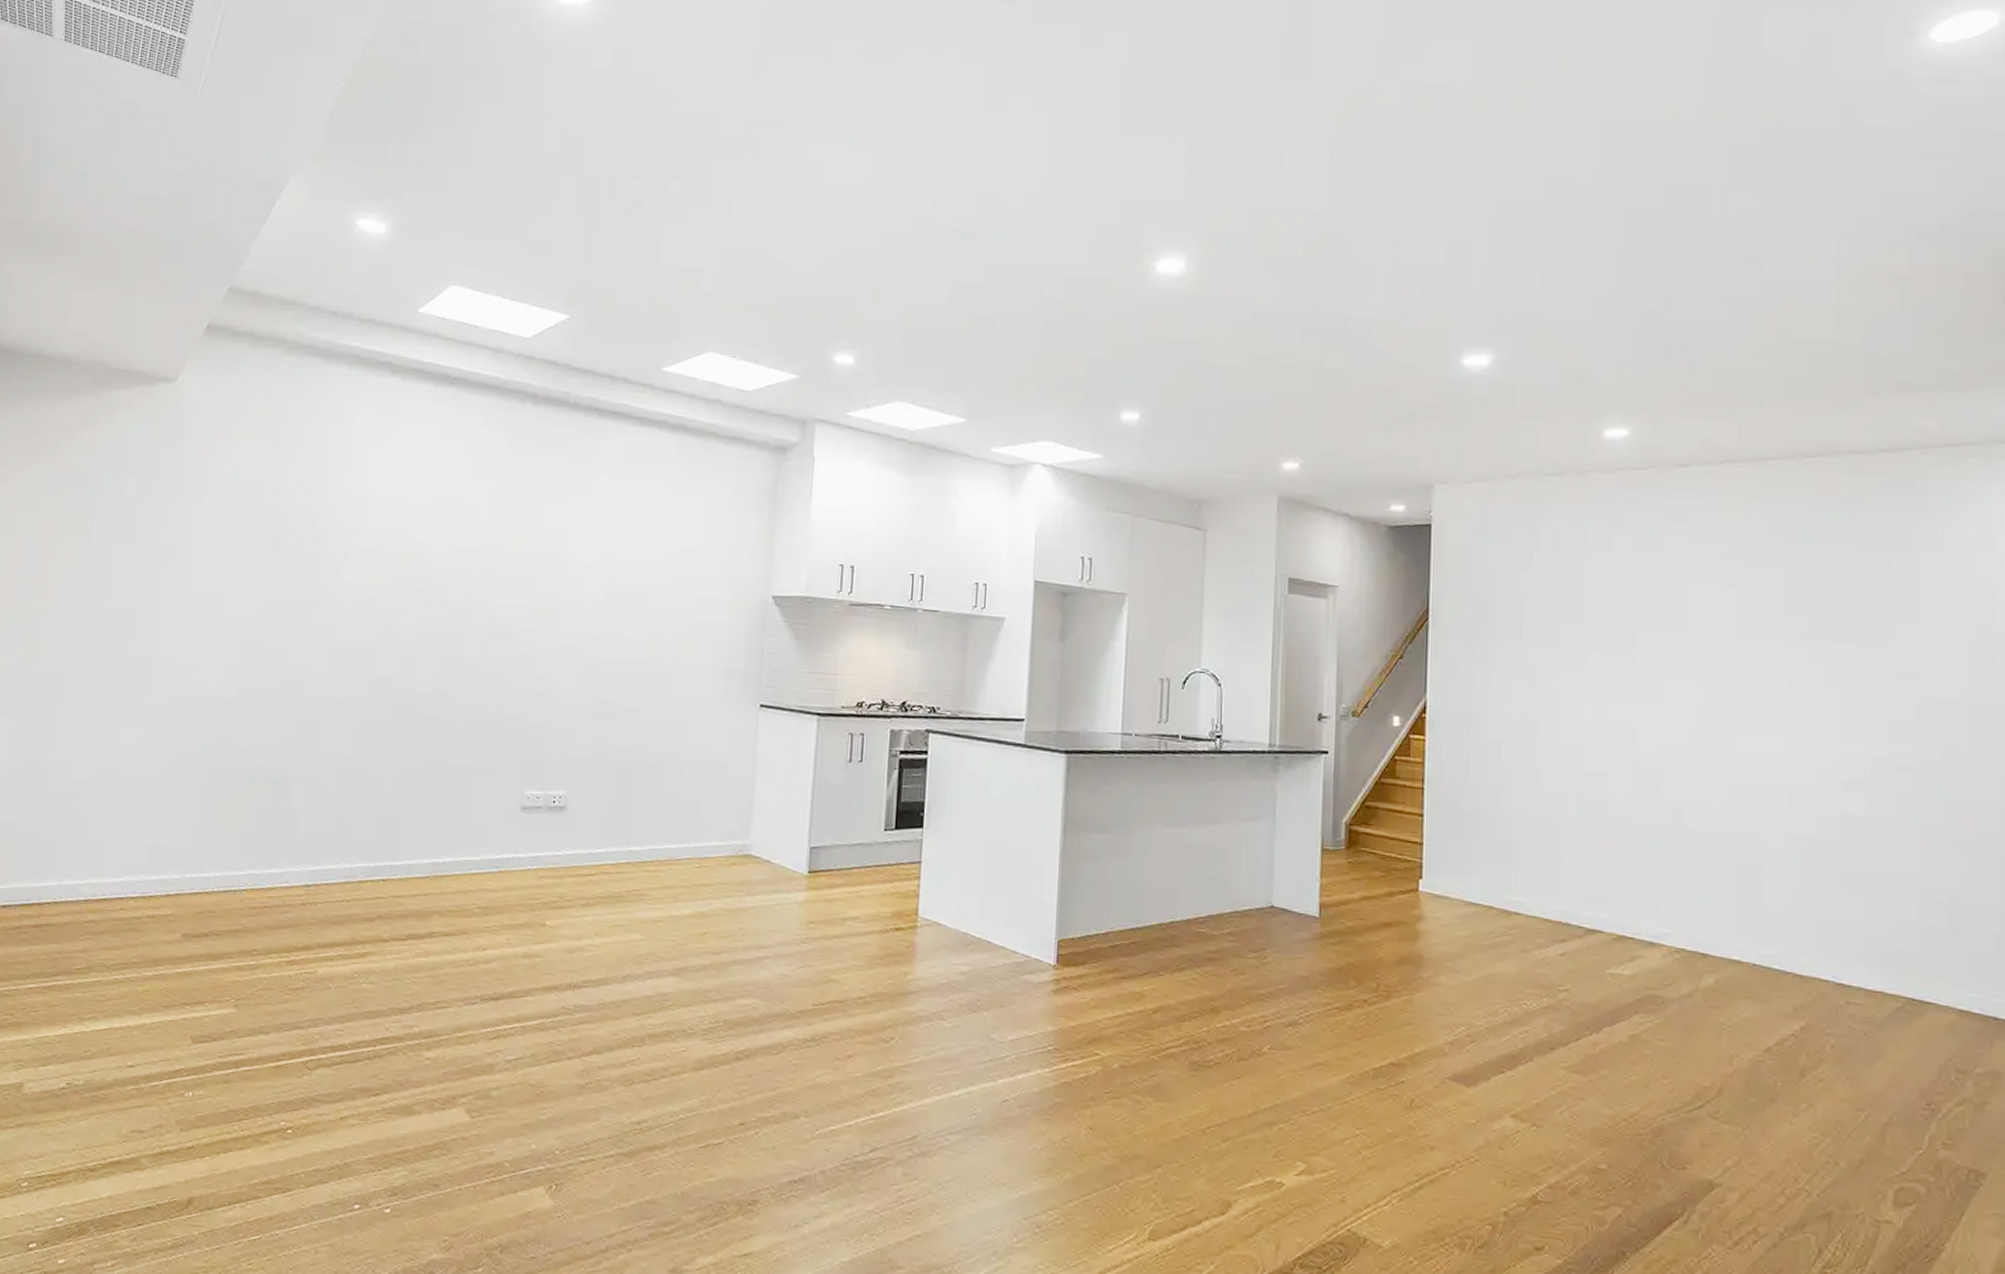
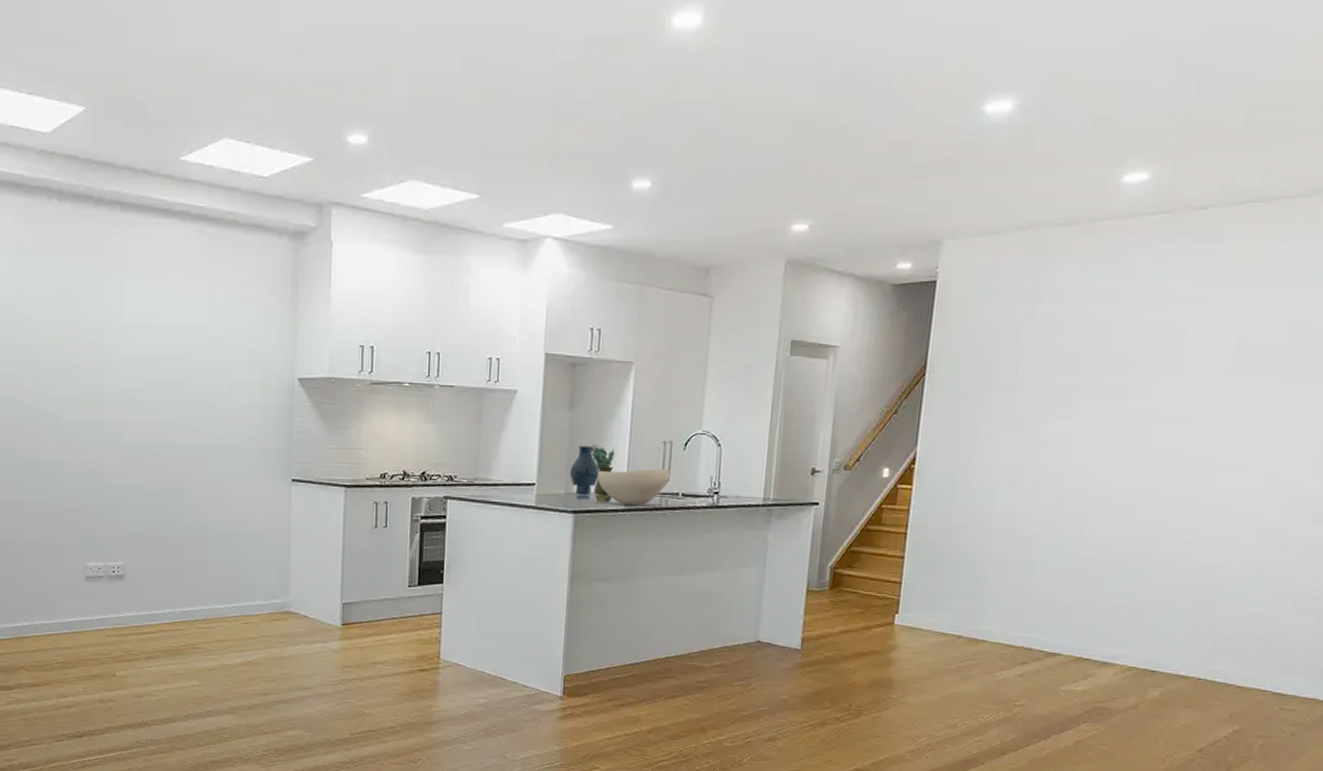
vase: none [1061,680,1093,739] -> present [569,446,600,500]
vase: none [1084,678,1109,743] -> present [591,443,615,502]
bowl: none [1091,707,1169,747] -> present [597,468,670,506]

